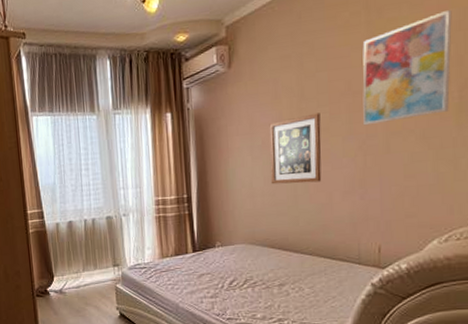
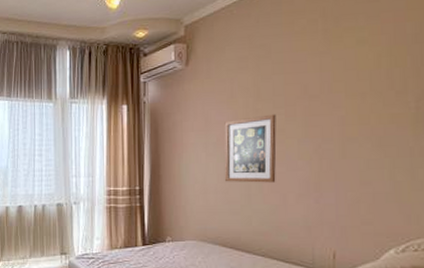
wall art: present [362,9,452,126] -> none [318,22,408,130]

